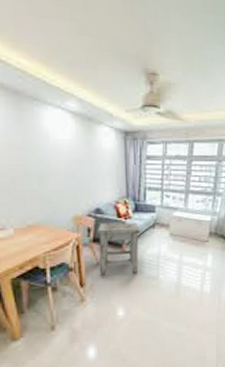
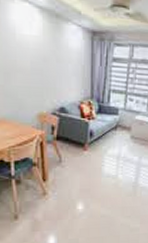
stool: present [97,222,140,276] -> none [61,122,103,173]

